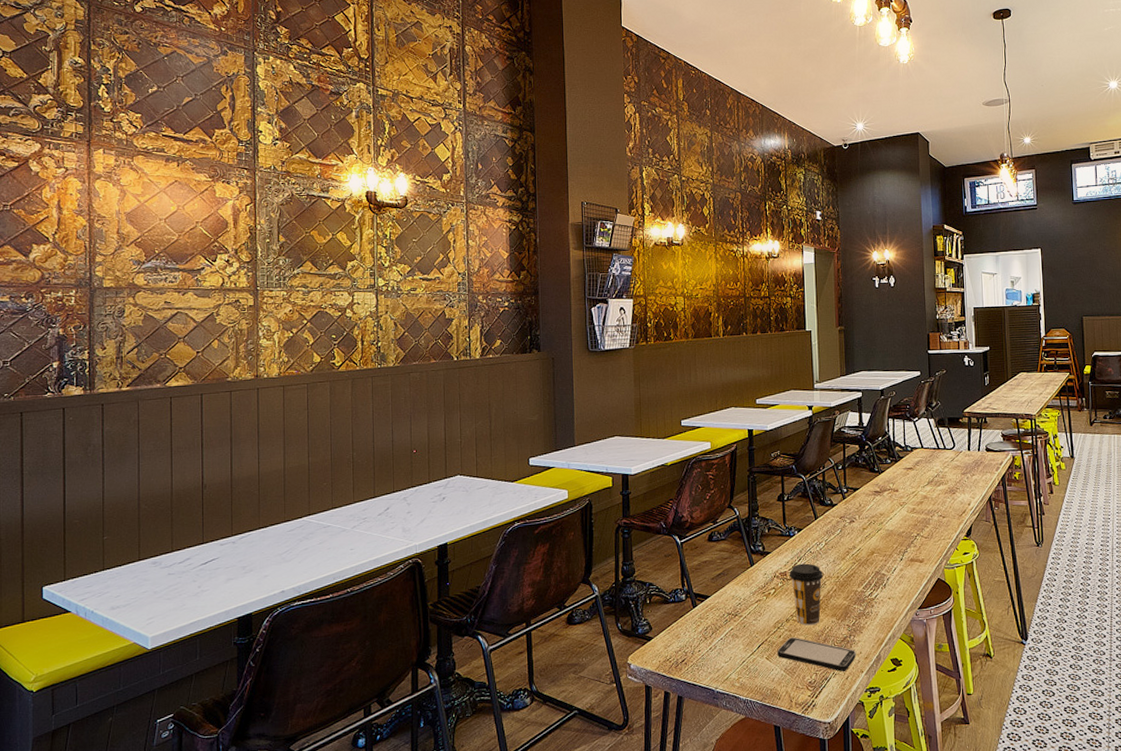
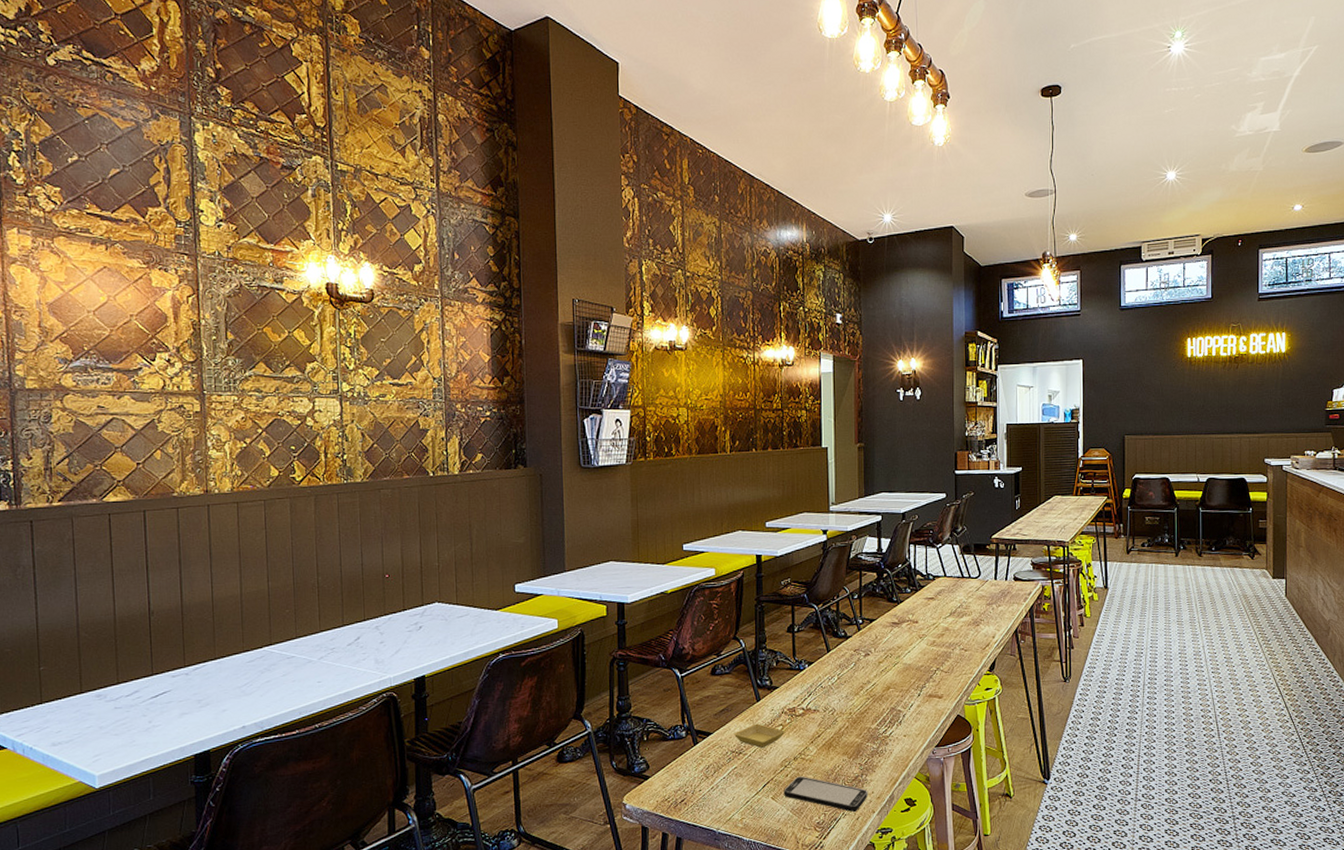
saucer: none [730,587,777,611] -> present [734,723,785,749]
coffee cup: present [789,563,824,626] -> none [798,698,835,764]

